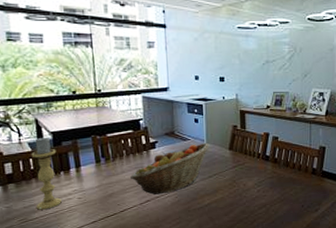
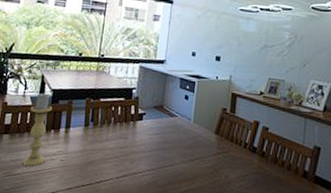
fruit basket: present [130,143,210,195] -> none [113,121,196,171]

